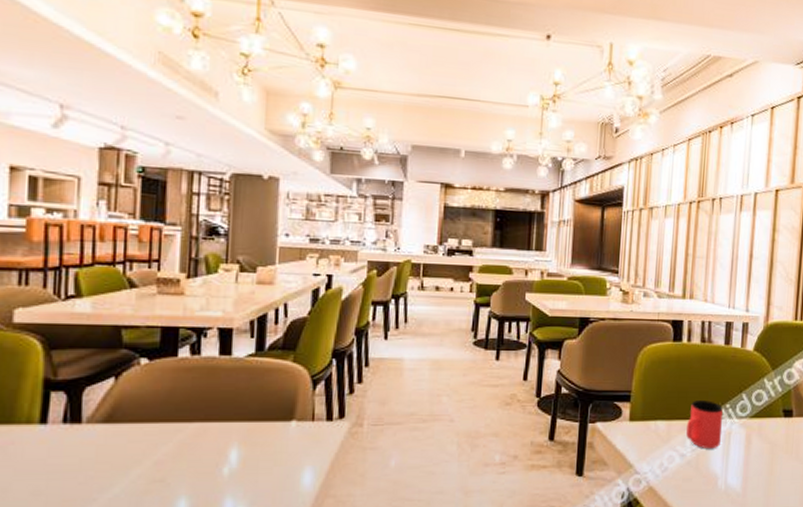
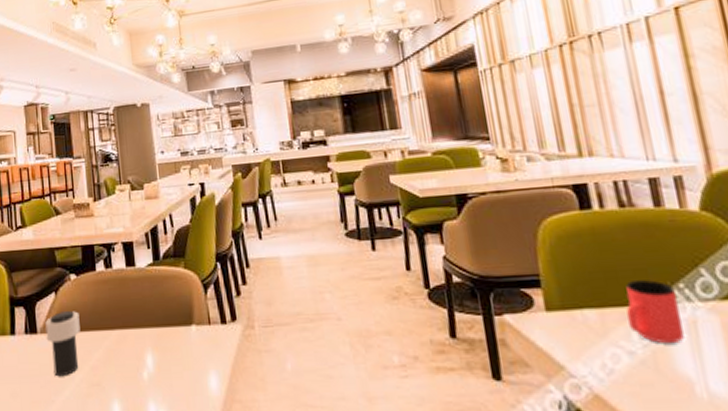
cup: none [94,400,147,472] -> present [45,311,80,377]

